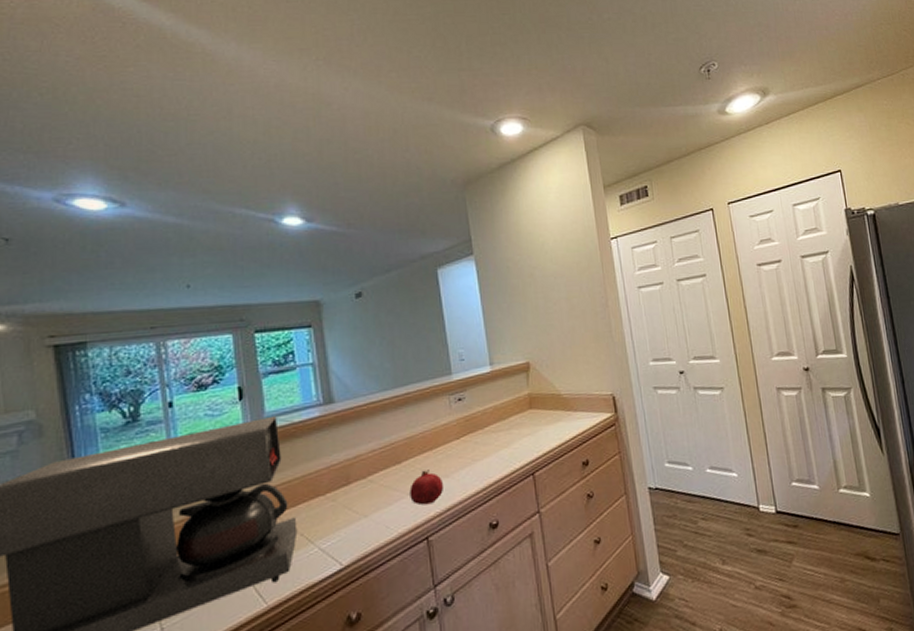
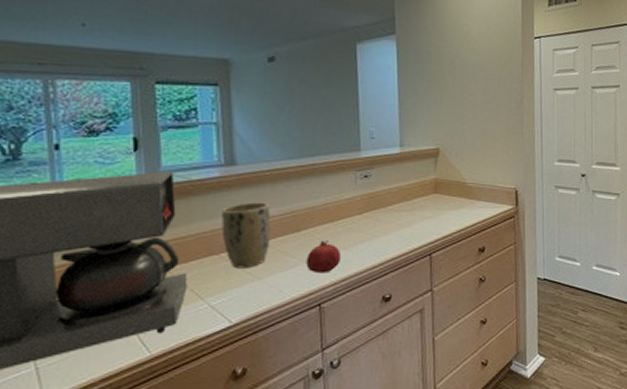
plant pot: none [325,437,373,508] -> present [221,202,271,269]

